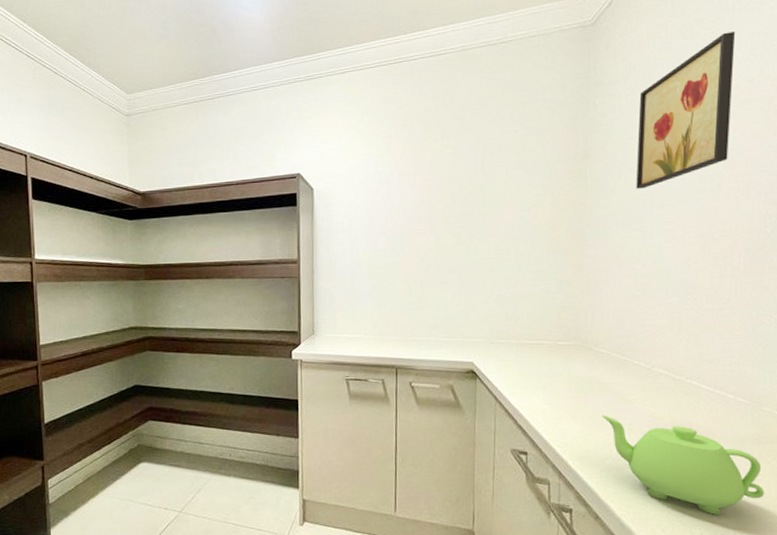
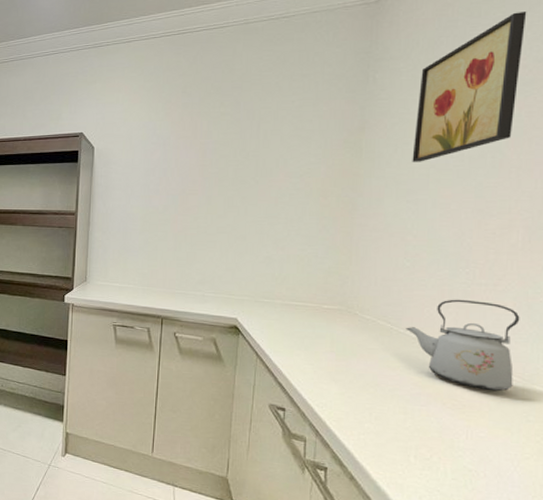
teapot: present [601,415,765,515] -> none [363,379,531,489]
kettle: none [640,326,746,416] -> present [406,299,520,392]

